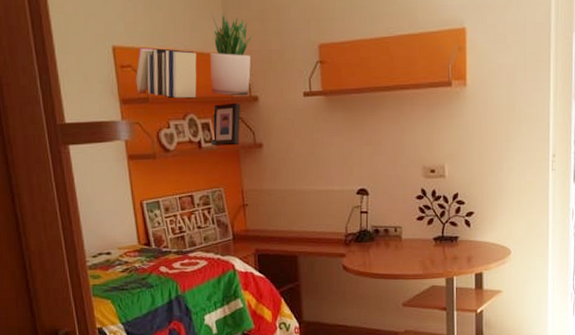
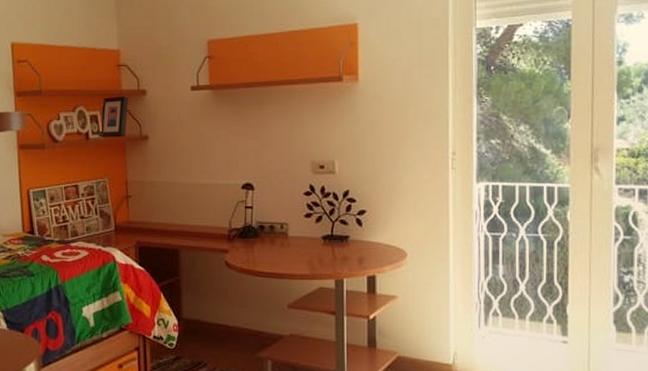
books: present [134,47,197,98] -> none [29,44,89,91]
planter: present [210,11,253,96] -> none [101,10,144,90]

